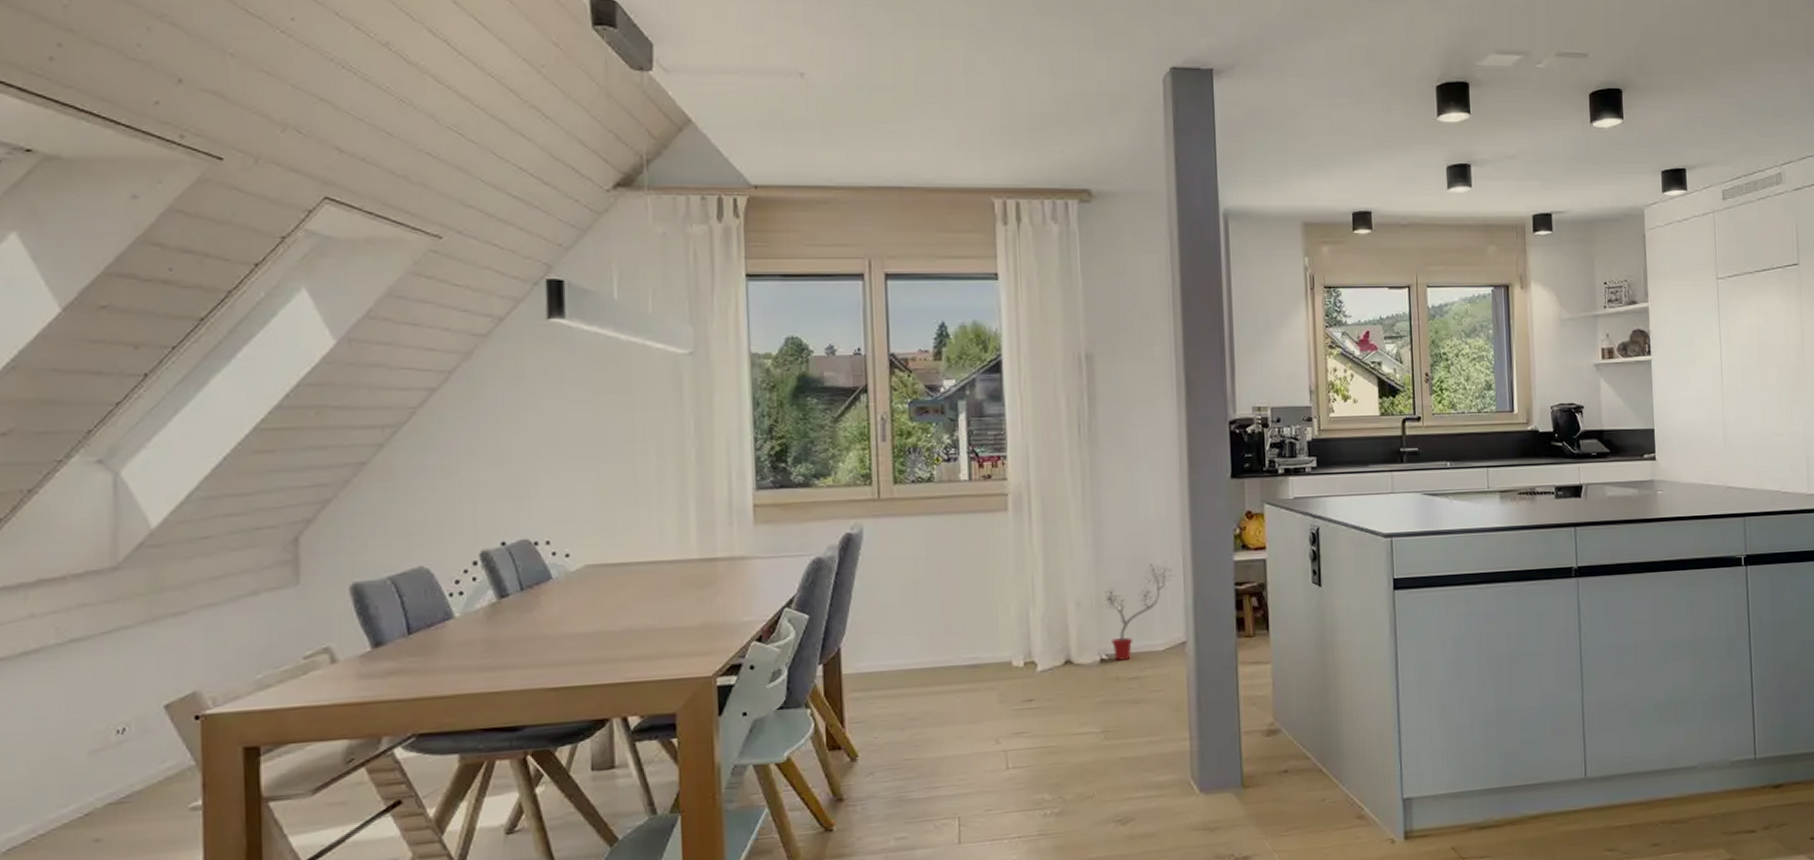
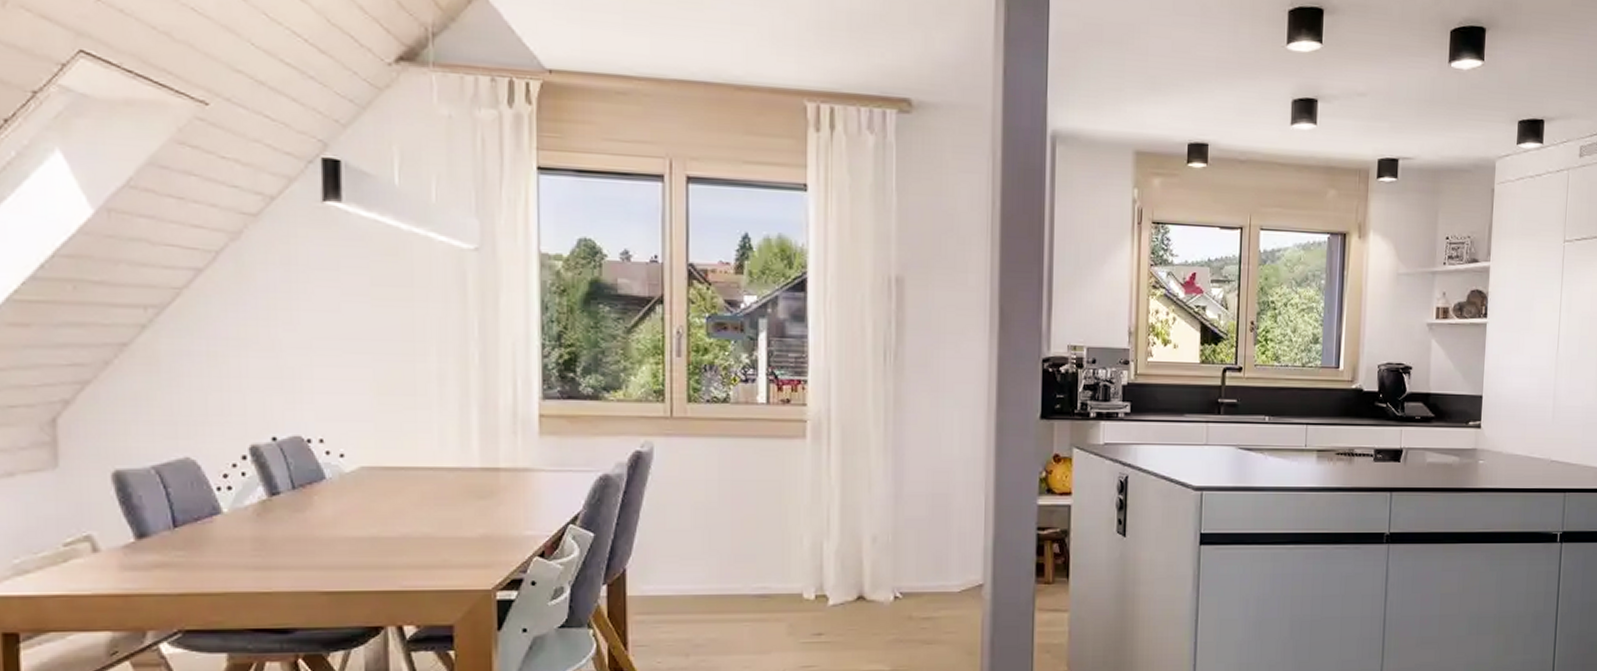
potted tree: present [1101,562,1175,661] -> none [898,500,976,599]

